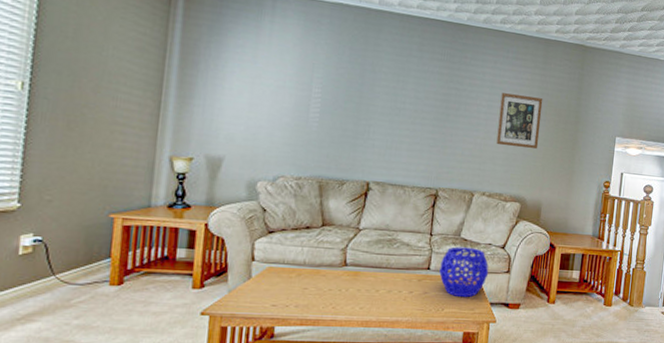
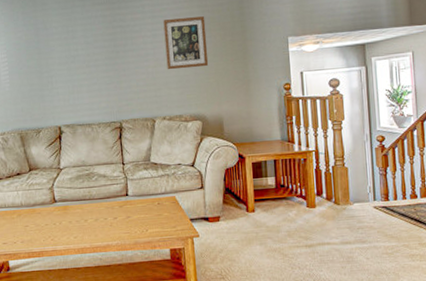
decorative bowl: present [439,246,489,298] -> none [137,170,184,218]

